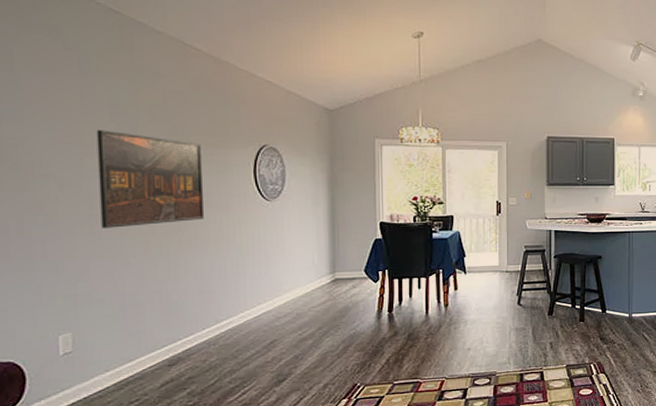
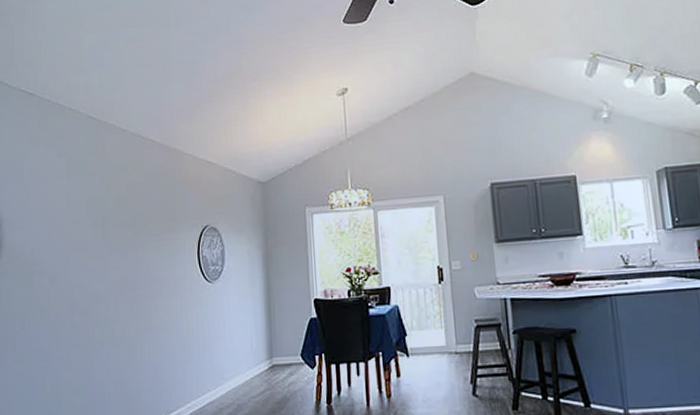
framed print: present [96,129,205,228] -> none [77,225,158,318]

